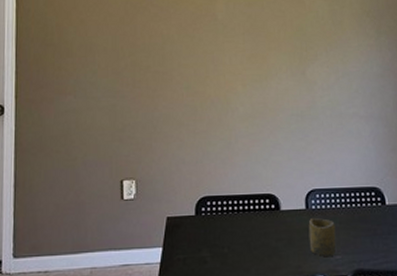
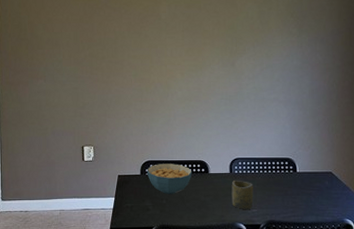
cereal bowl: none [203,199,260,240] -> present [146,163,193,194]

